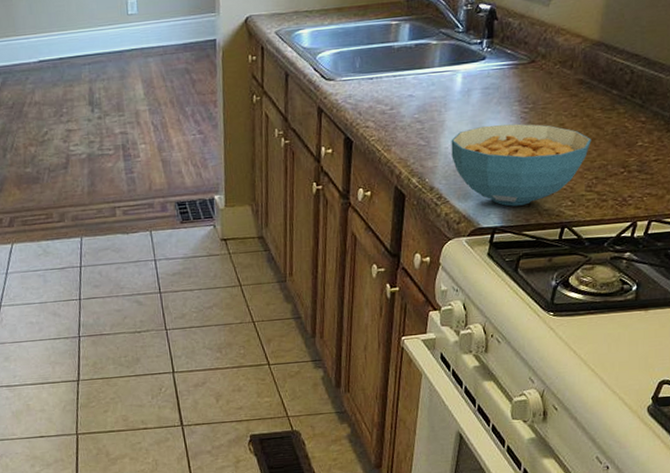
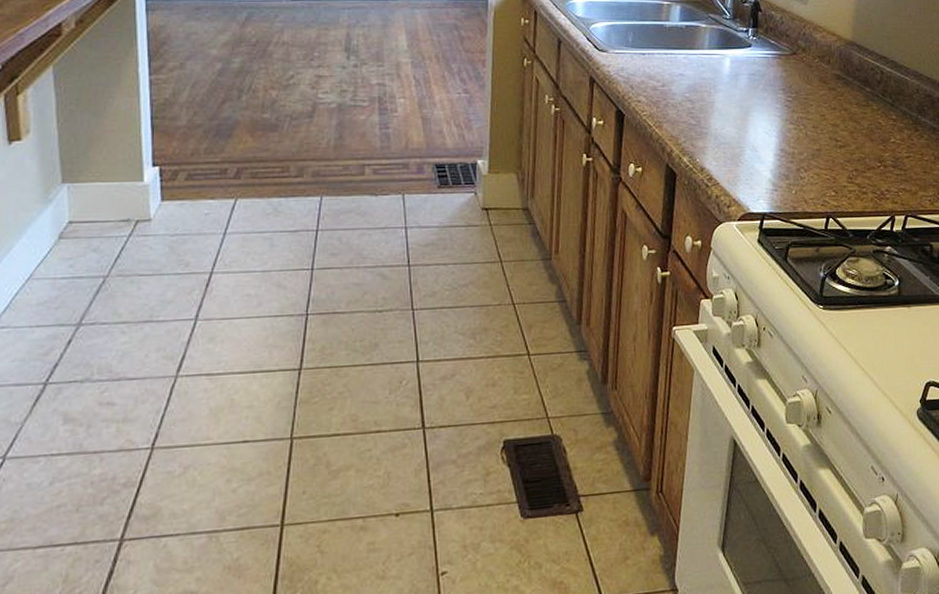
cereal bowl: present [451,123,592,207] -> none [720,110,850,193]

